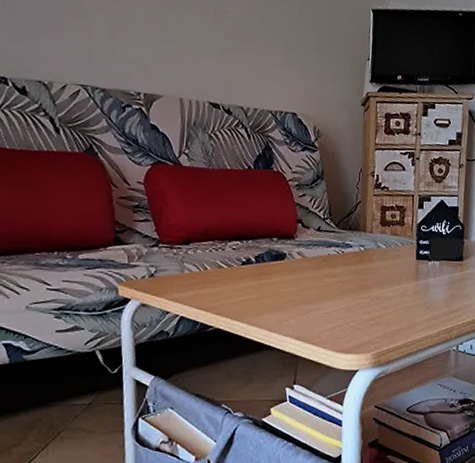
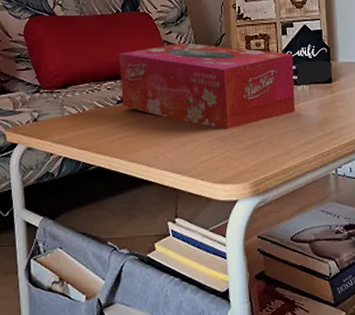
tissue box: none [247,207,428,299] -> present [118,42,295,129]

